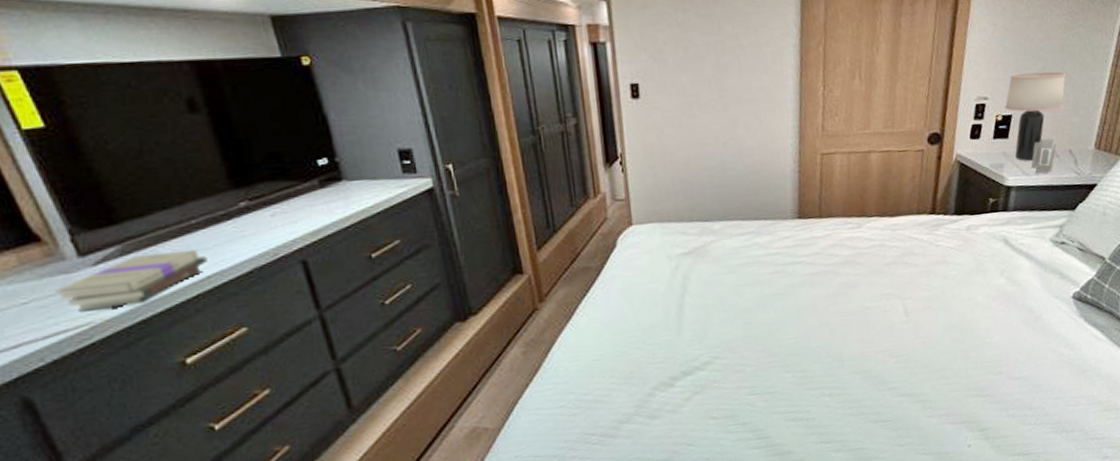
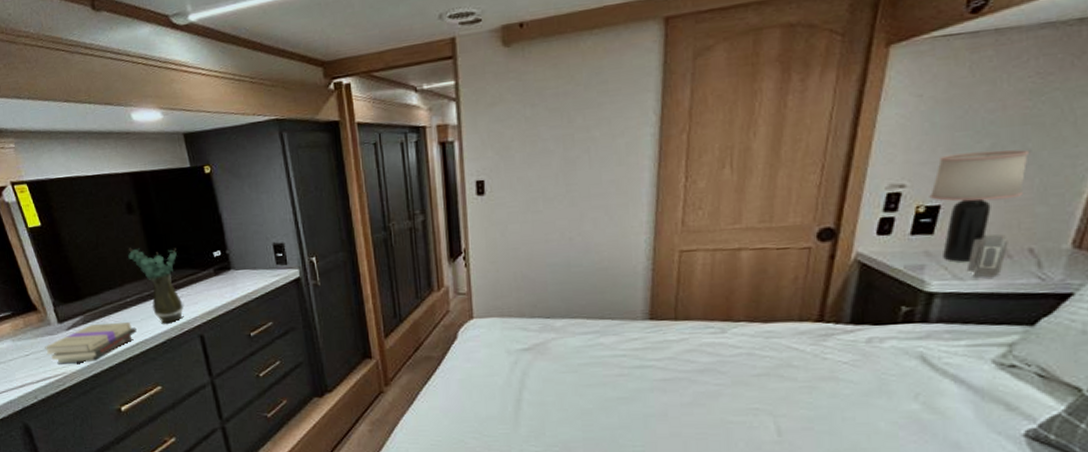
vase: none [189,155,277,250] -> present [127,247,184,324]

